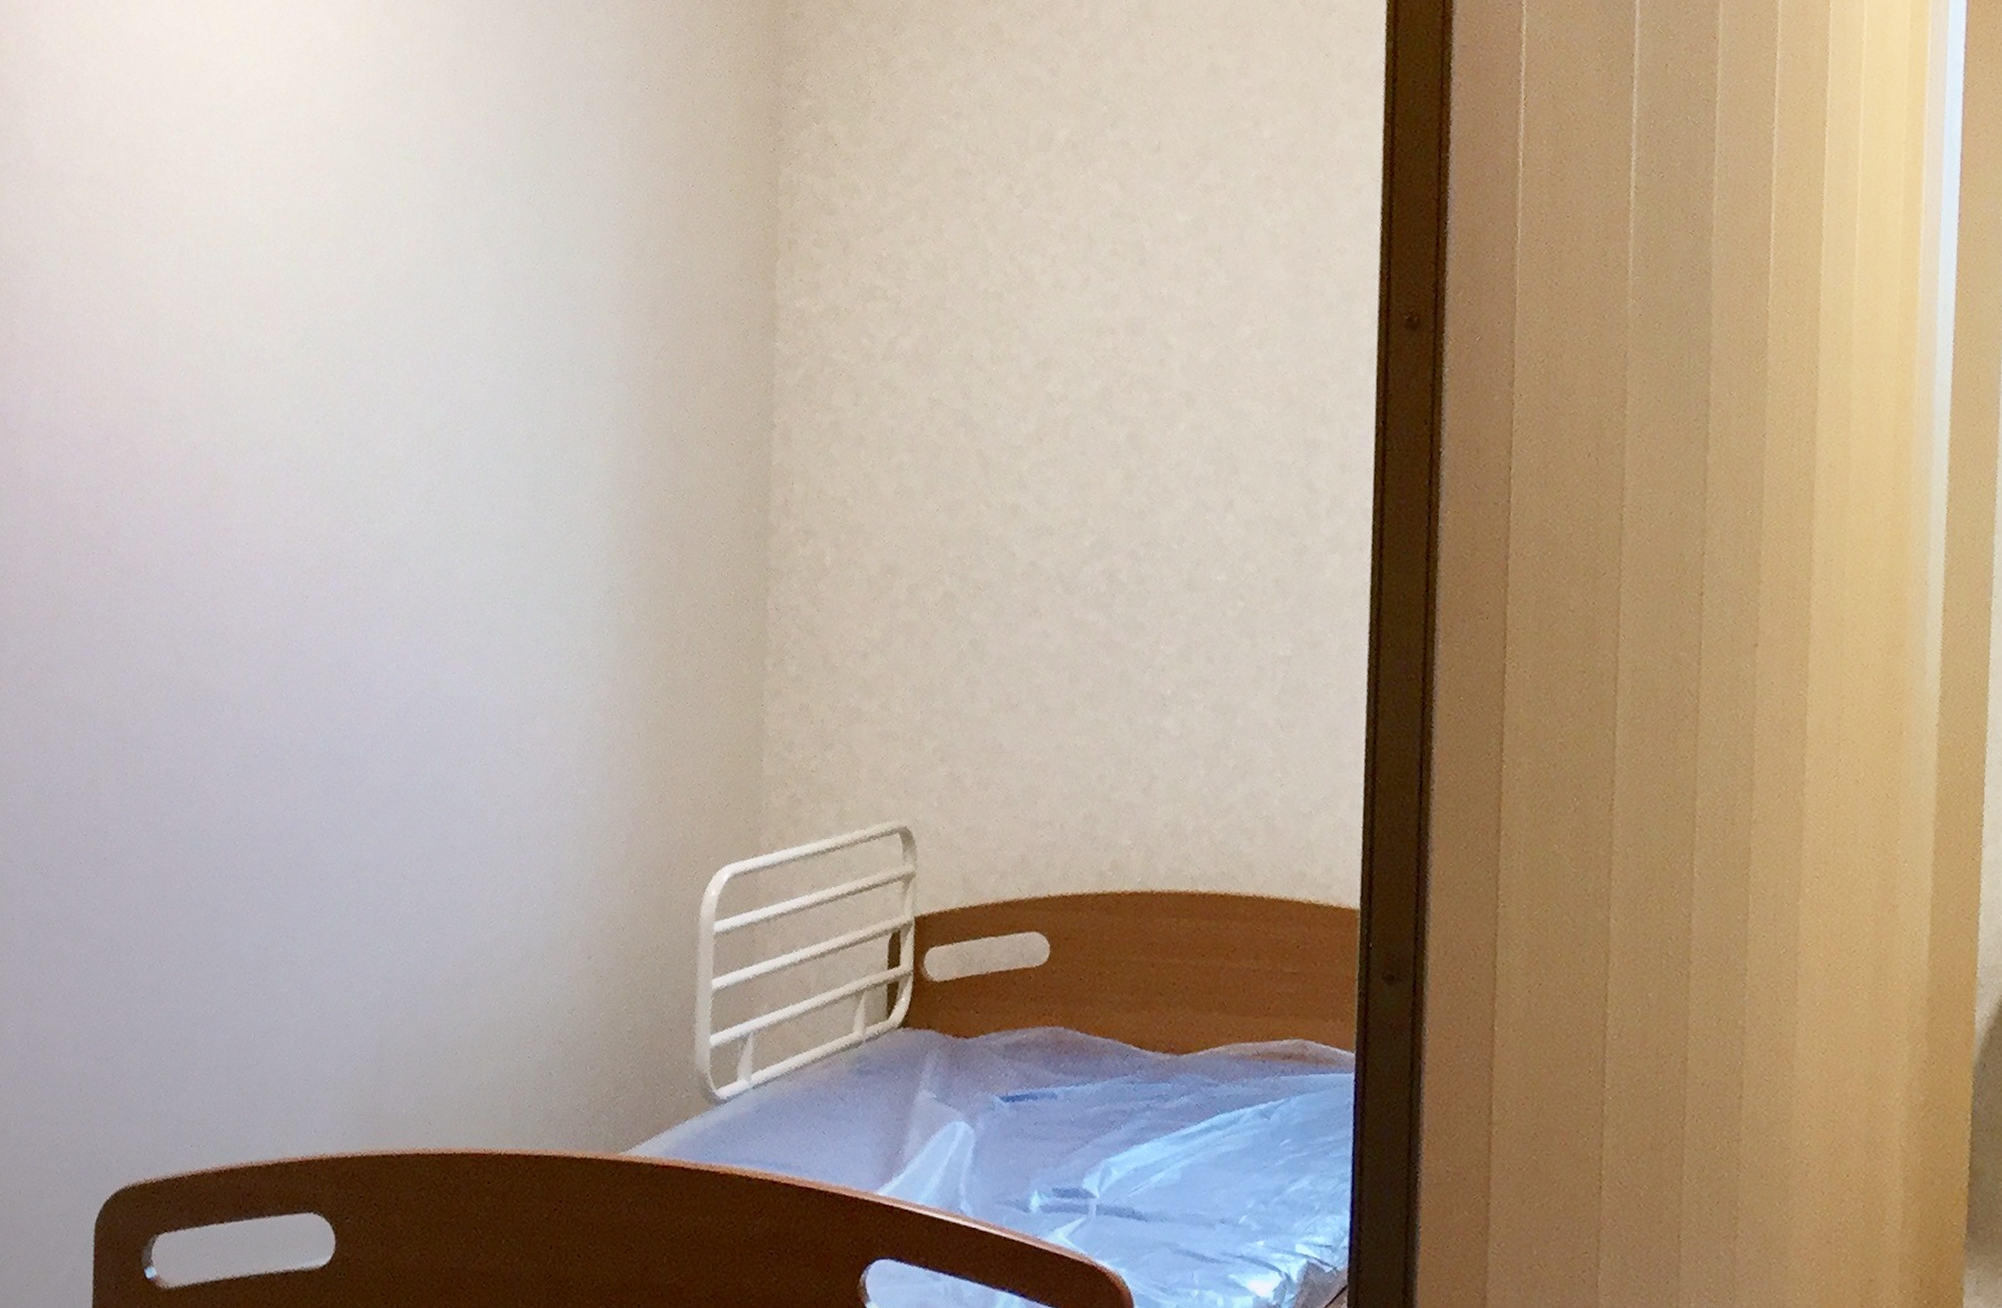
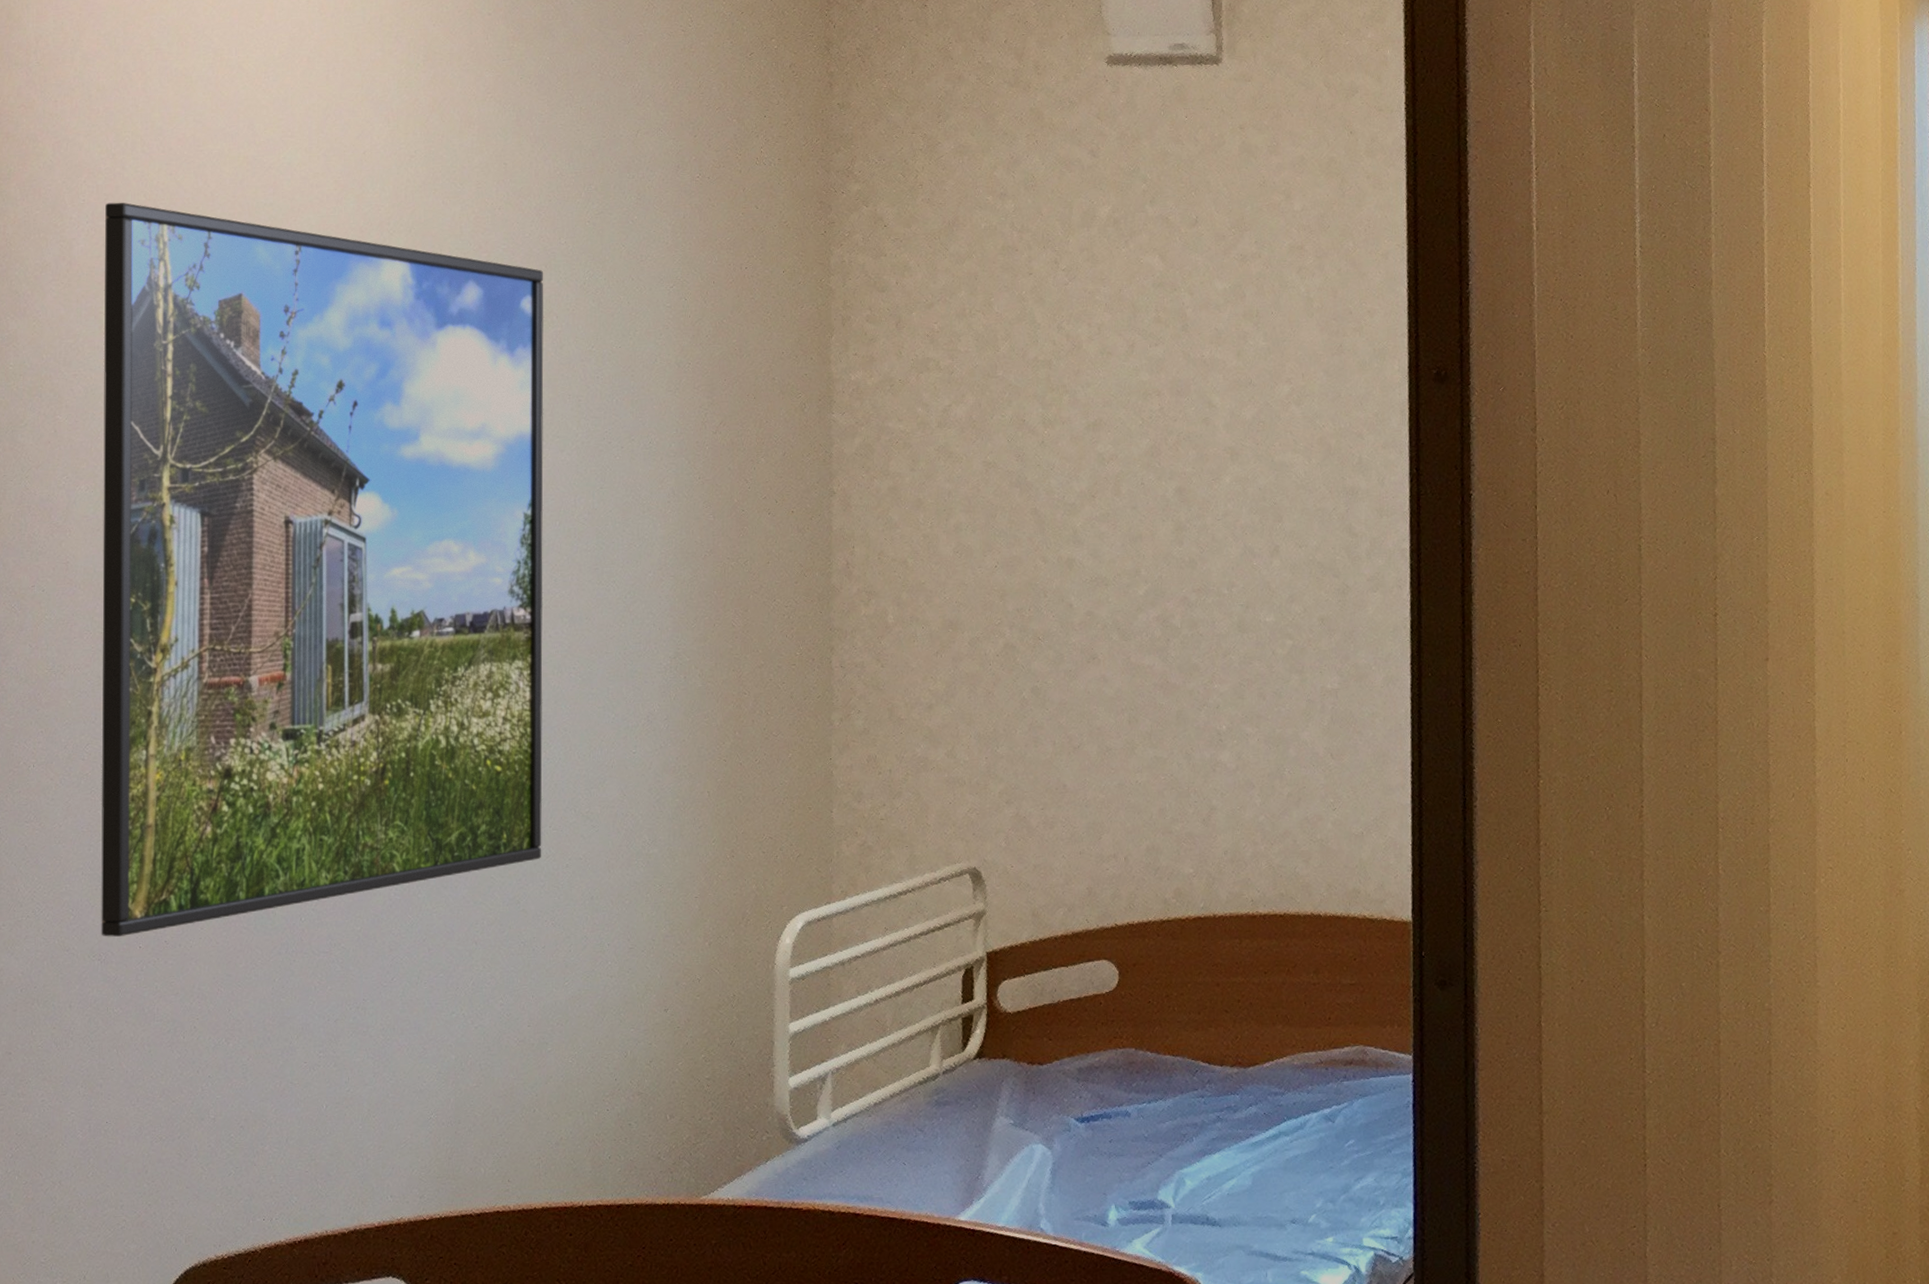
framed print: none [43,101,490,851] -> present [101,202,544,937]

